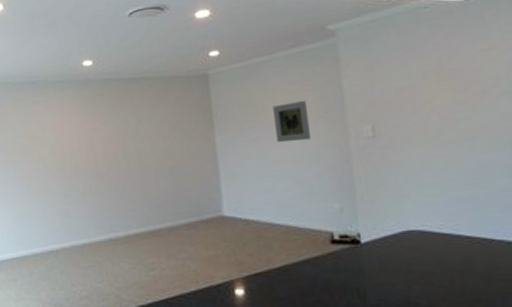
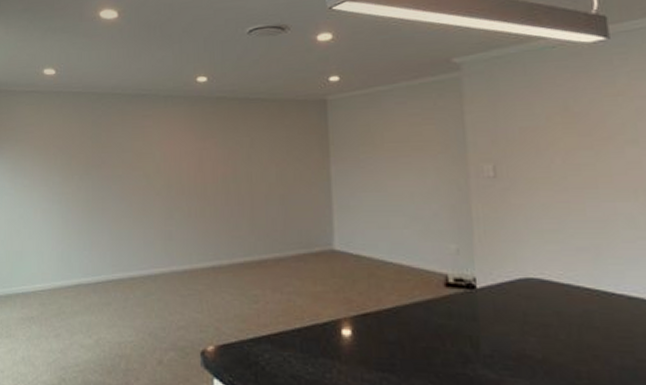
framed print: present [273,100,311,143] -> none [392,133,429,177]

